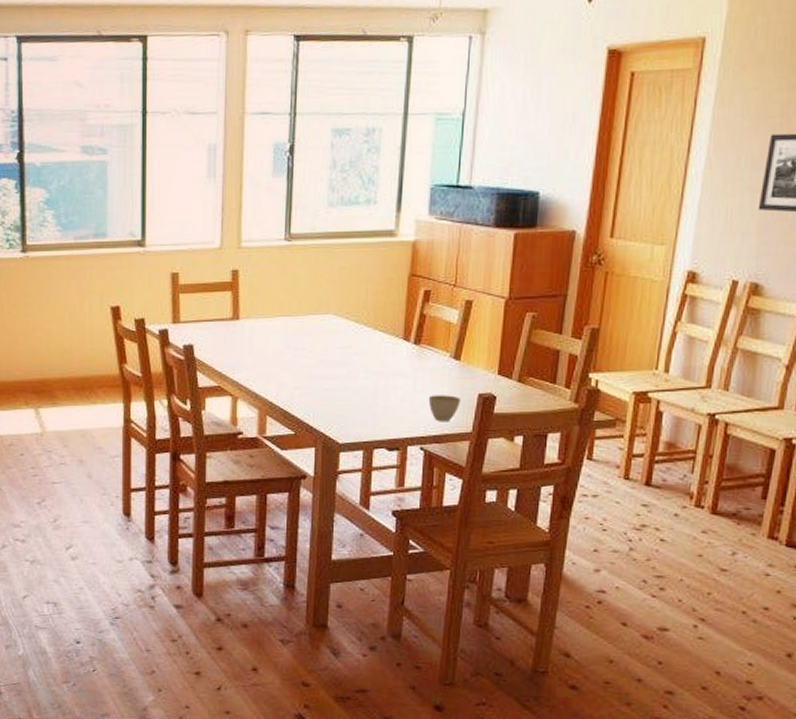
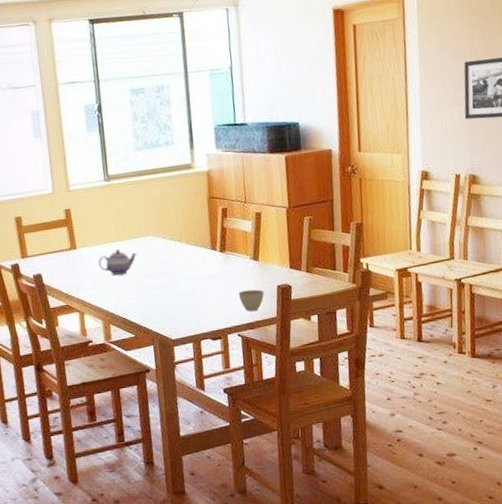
teapot: none [263,325,312,358] -> present [98,249,138,275]

